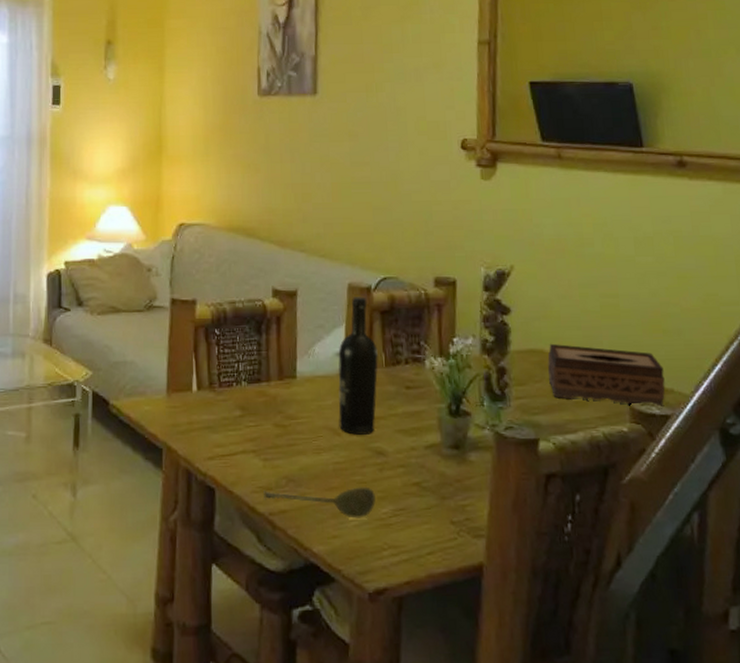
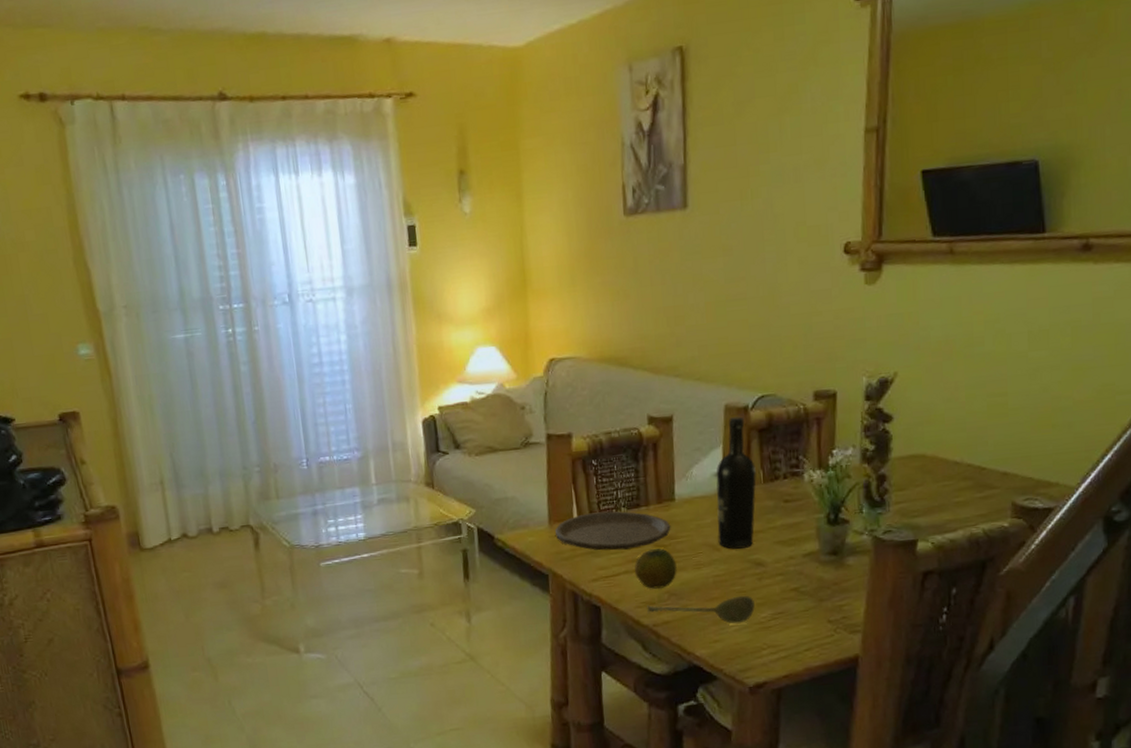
plate: none [173,384,292,427] -> present [555,511,671,551]
fruit: none [253,429,296,473] -> present [634,548,677,589]
tissue box: present [547,343,665,409] -> none [929,447,1051,503]

